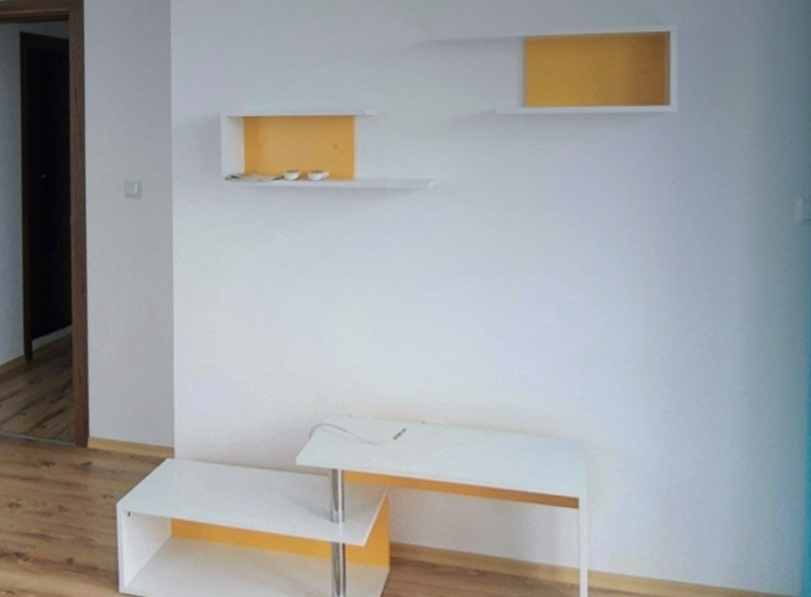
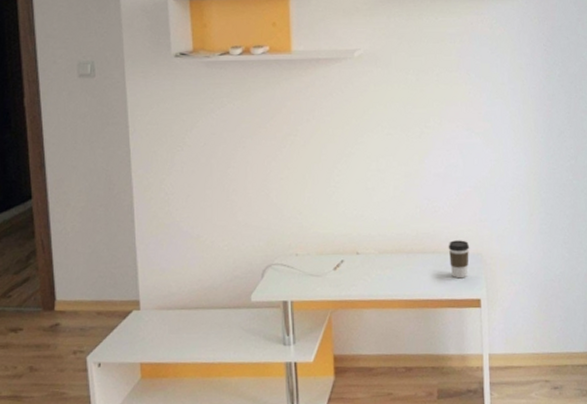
coffee cup: none [537,419,567,469] -> present [448,240,470,279]

